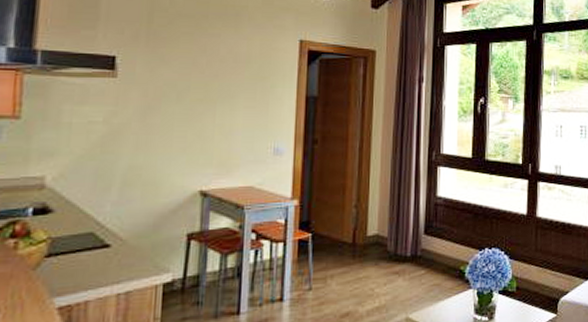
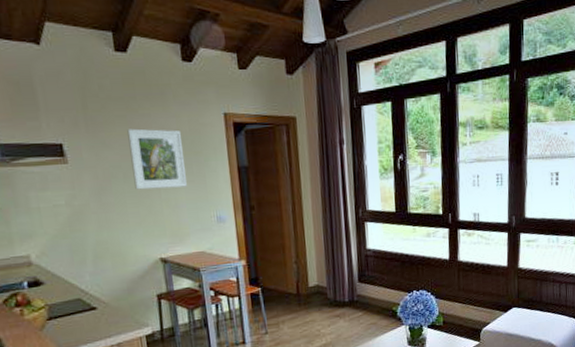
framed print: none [187,47,251,113] -> present [127,128,187,190]

